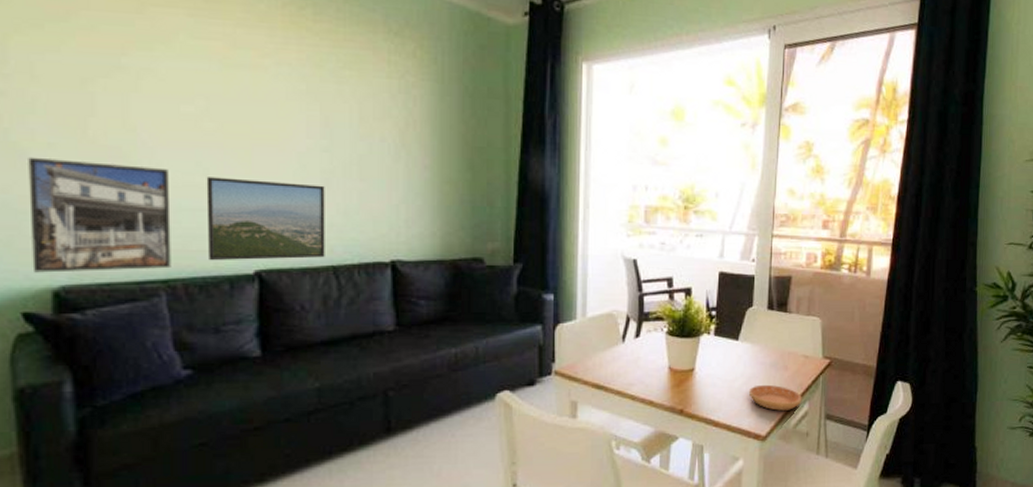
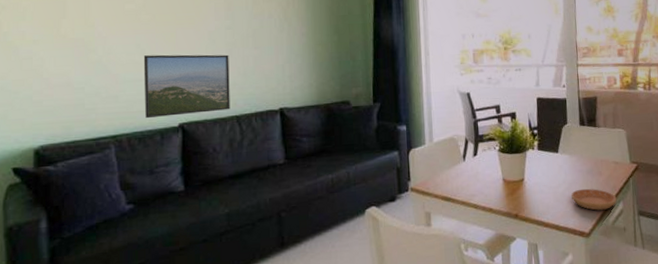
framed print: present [28,157,171,273] -> none [19,51,119,137]

